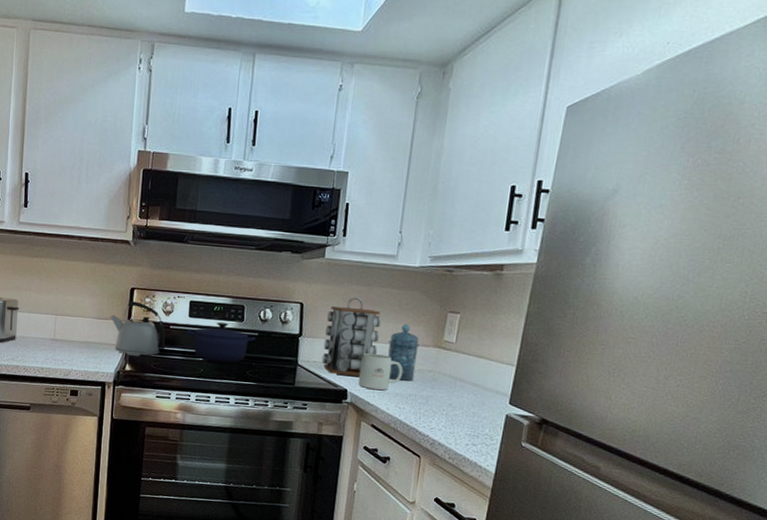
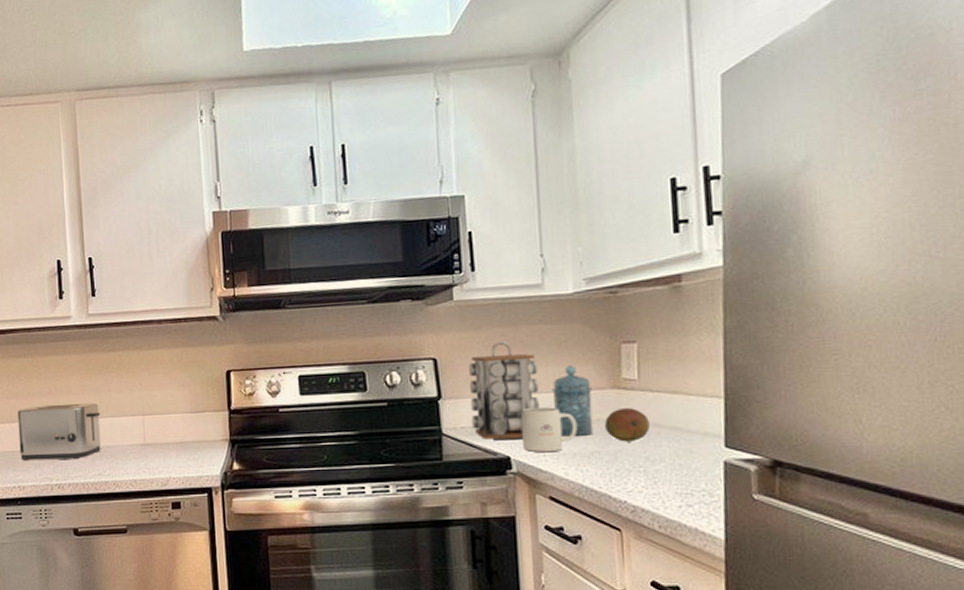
kettle: present [109,301,166,357] -> none [205,385,277,452]
cooking pot: present [186,322,256,364] -> none [299,395,385,447]
fruit: none [423,363,458,391] -> present [605,408,650,442]

